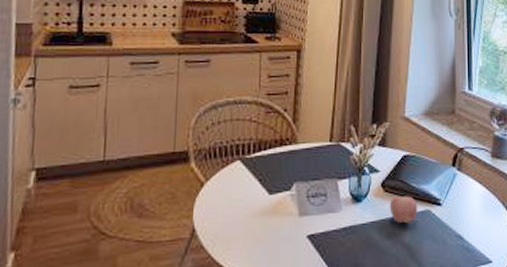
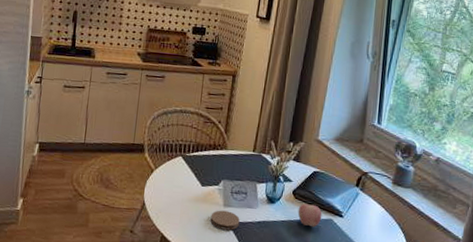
coaster: none [283,221,321,246] -> present [210,210,240,230]

